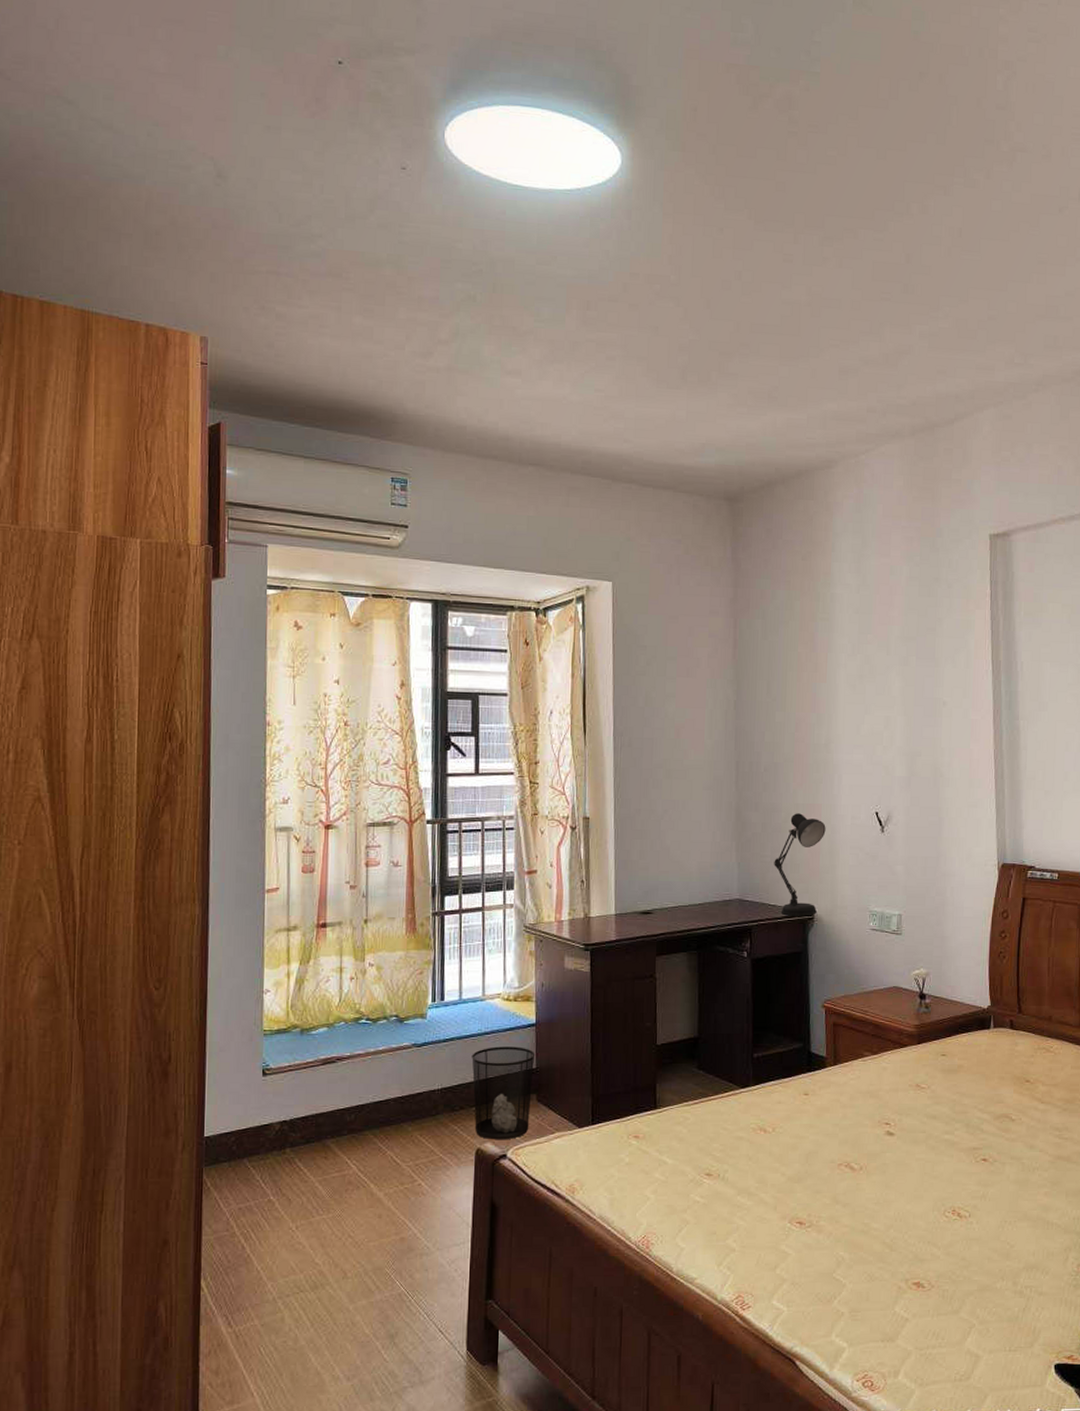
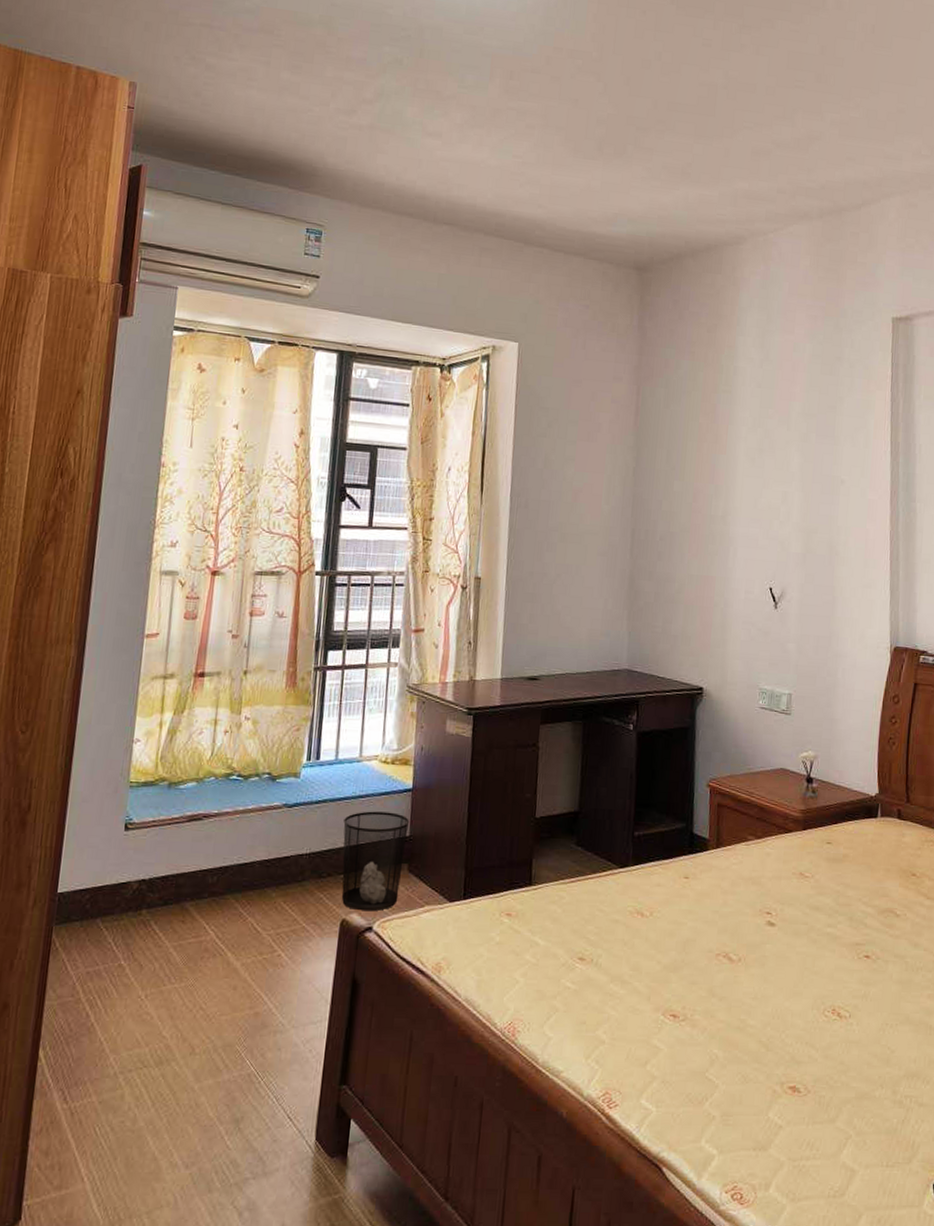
desk lamp: present [774,813,826,916] -> none [665,584,719,691]

